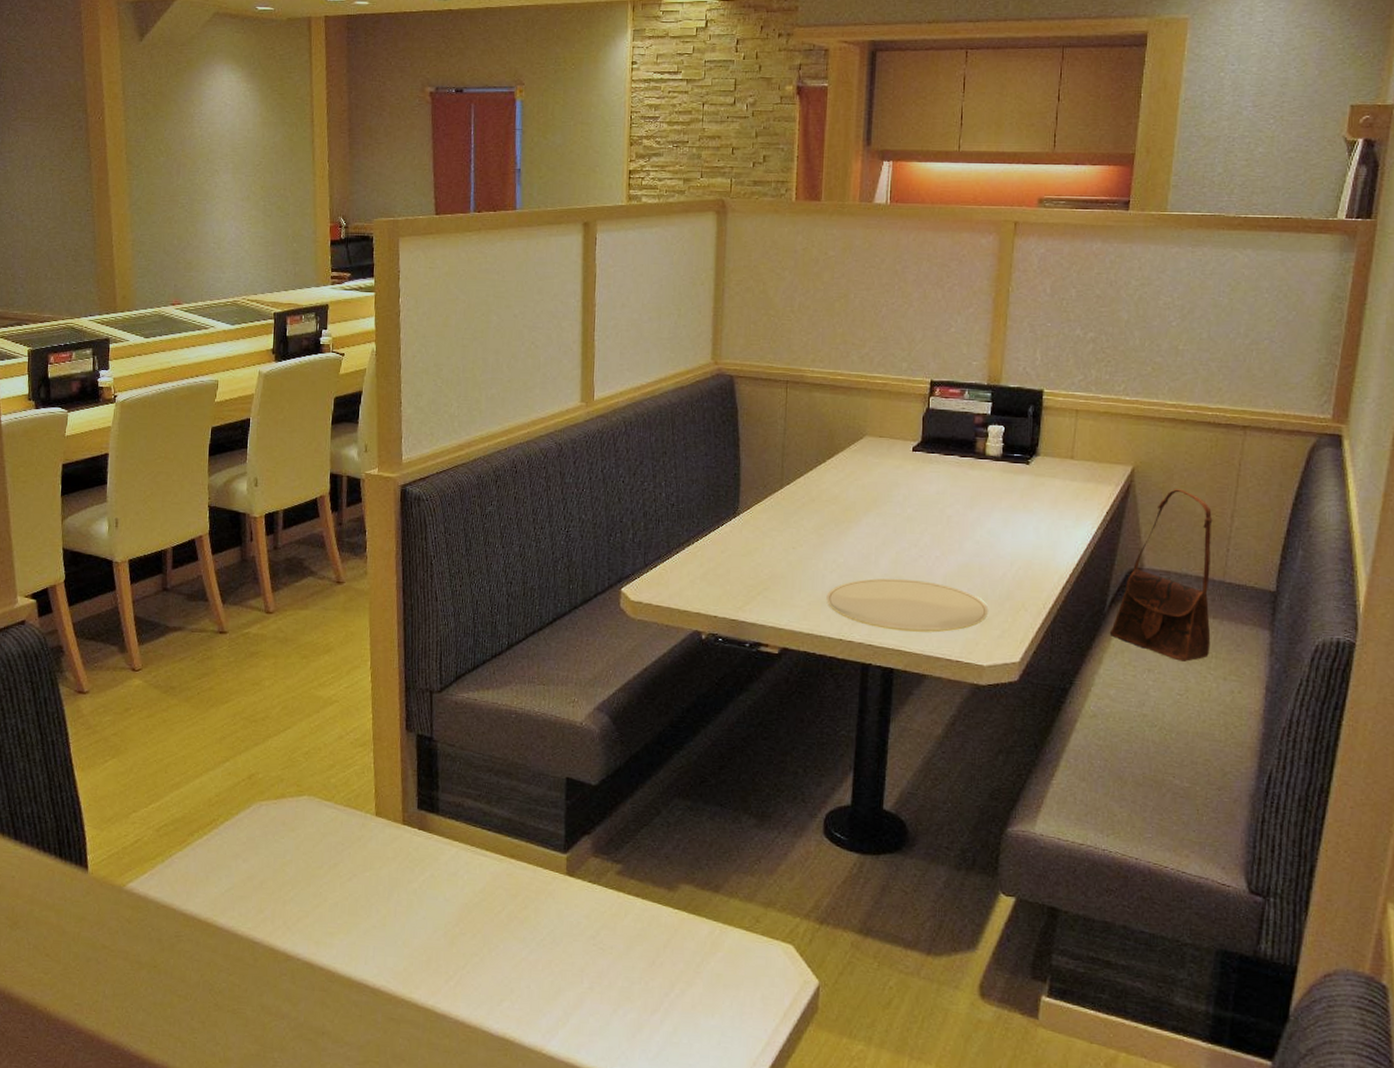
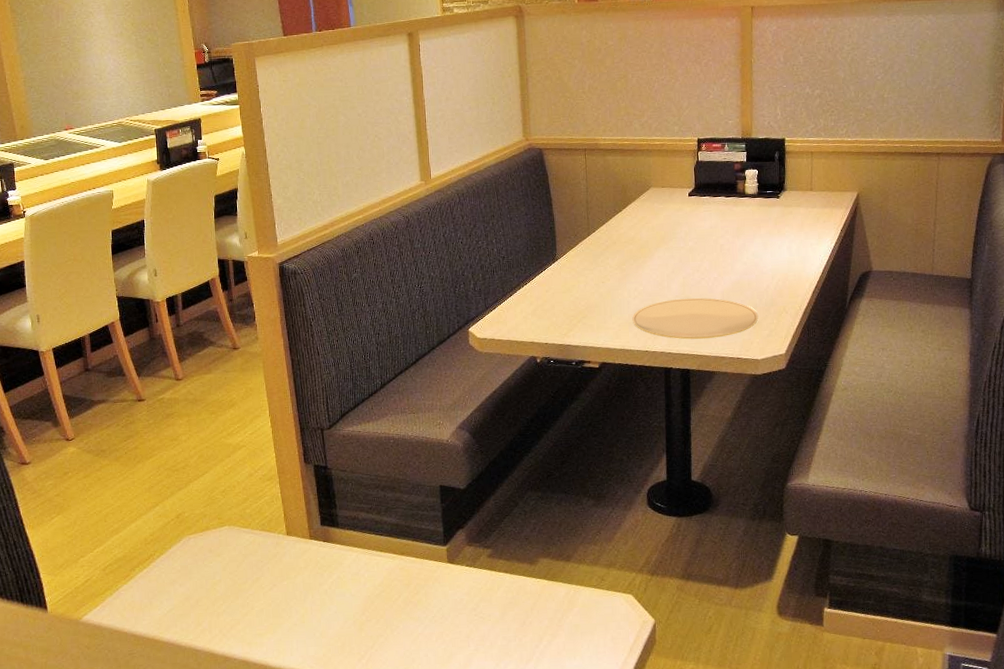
shoulder bag: present [1109,489,1213,662] -> none [851,206,927,340]

